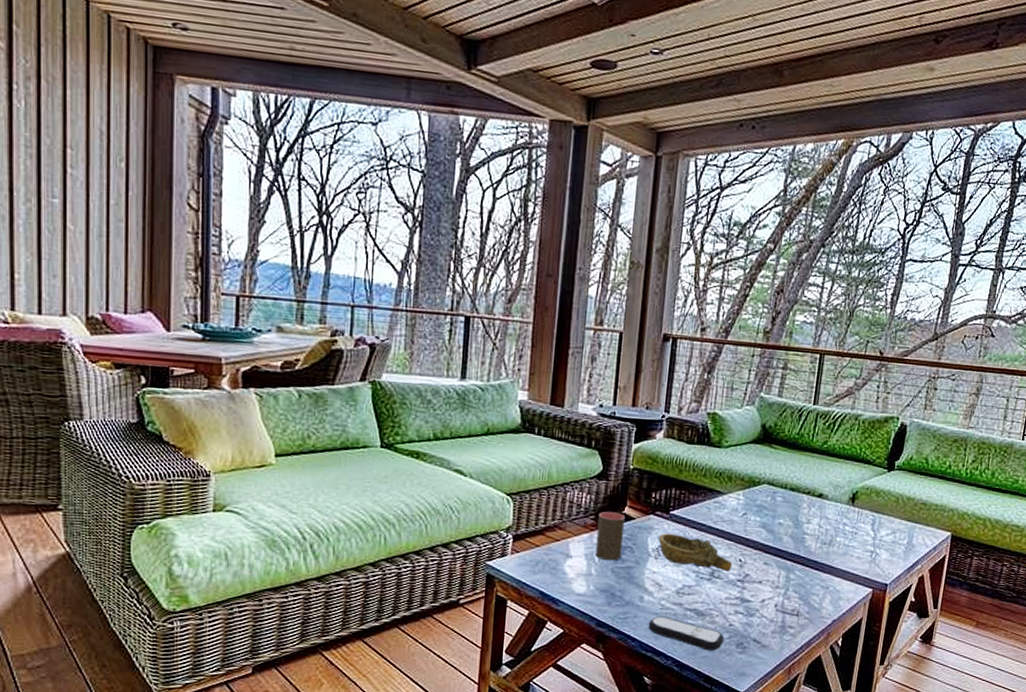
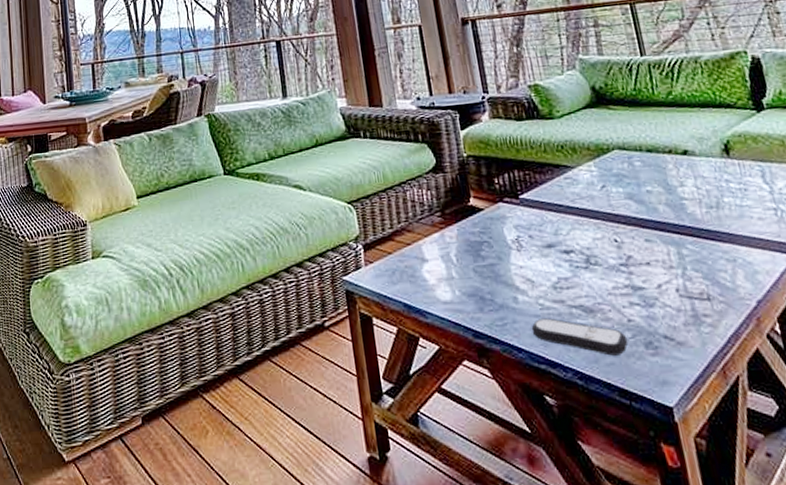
cup: present [595,511,626,561] -> none [444,205,481,260]
decorative bowl: present [659,533,732,571] -> none [515,220,609,256]

